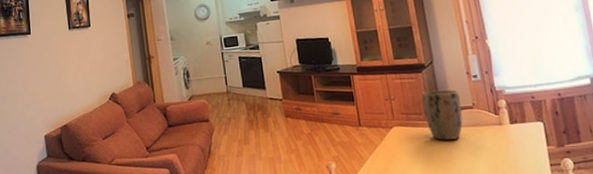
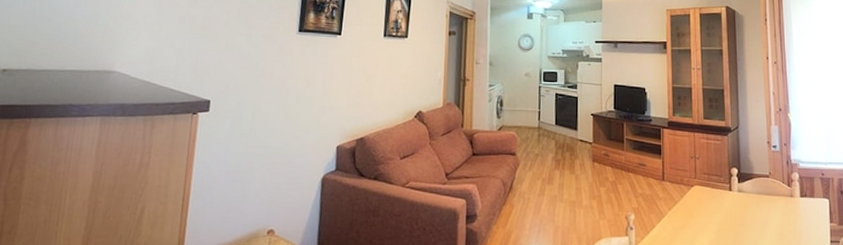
plant pot: present [421,89,463,141] -> none [724,154,759,206]

